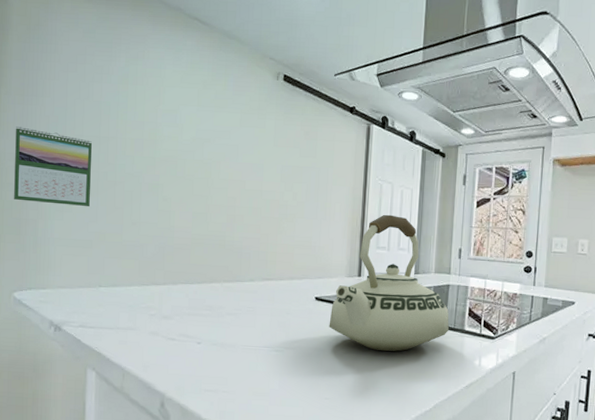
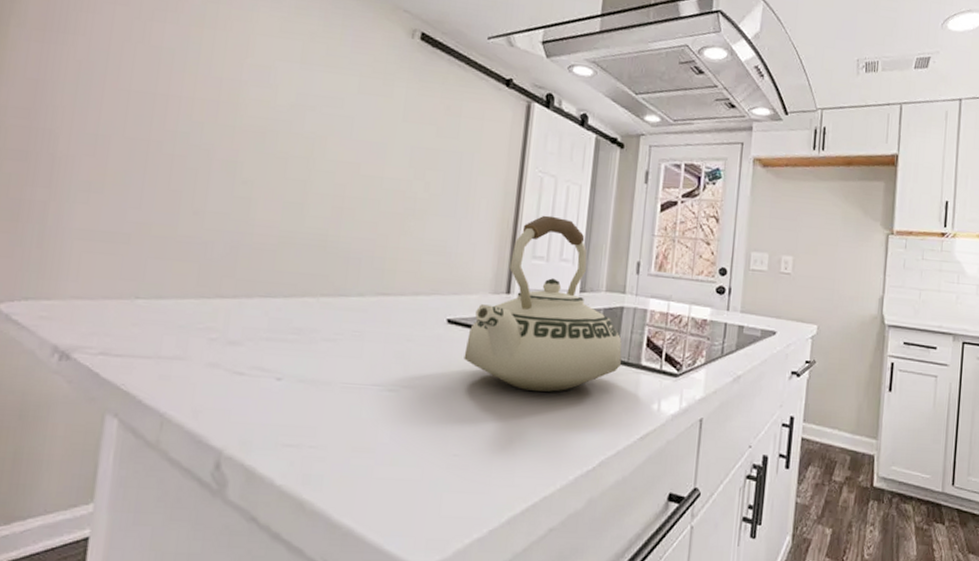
calendar: present [14,127,92,206] -> none [14,72,143,187]

